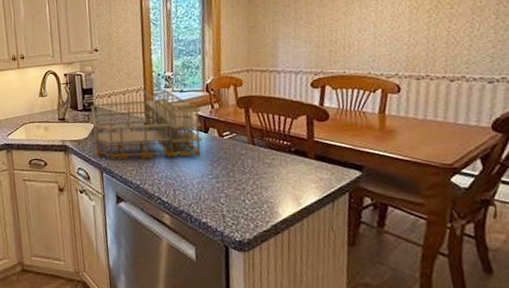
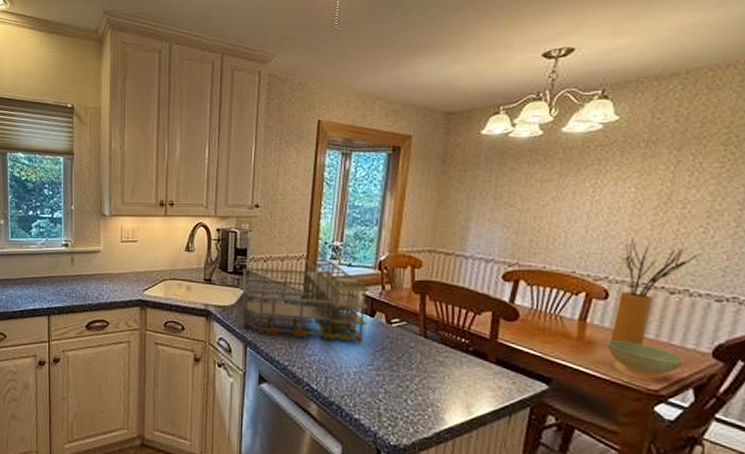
bowl: none [404,125,471,155] -> present [607,340,685,378]
vase: none [407,39,469,128] -> present [610,239,698,345]

